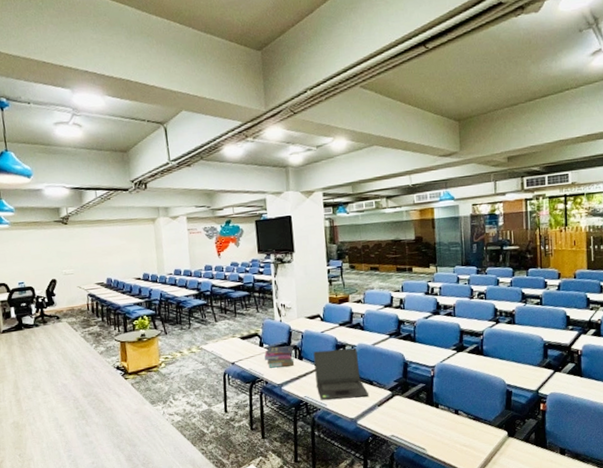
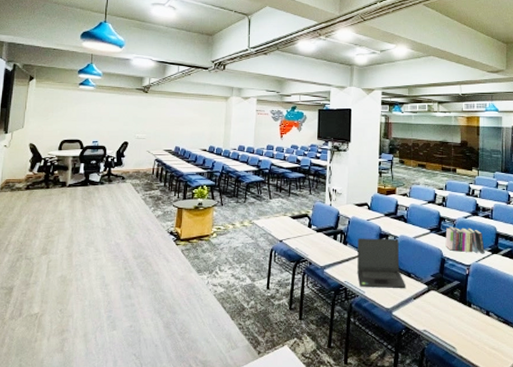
books: present [264,346,294,368] -> none [312,229,339,250]
books: none [406,328,449,354] -> present [445,227,485,254]

